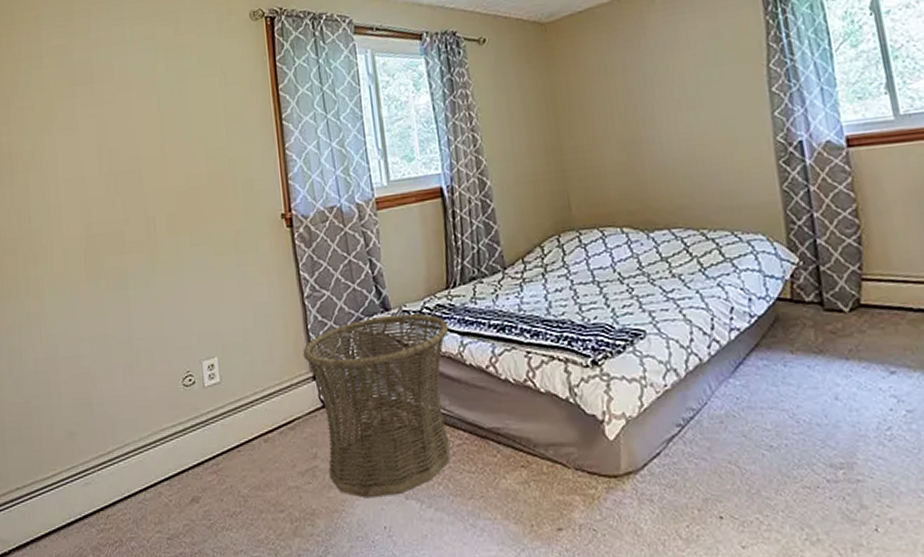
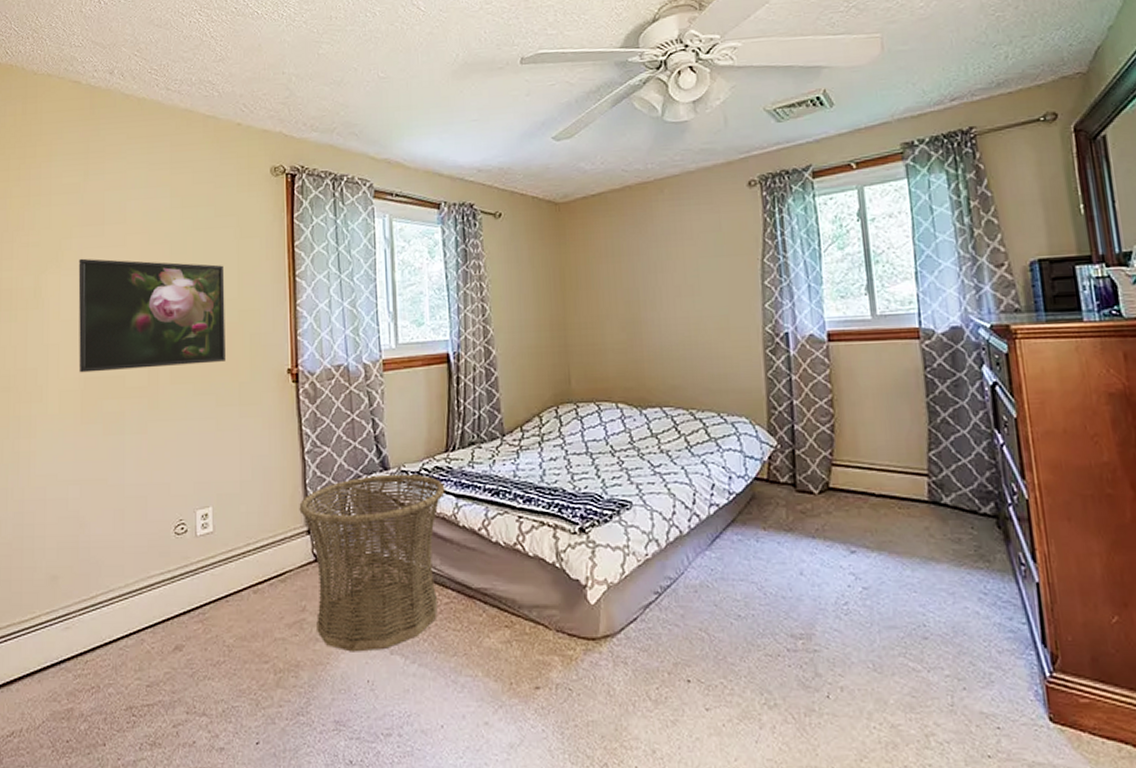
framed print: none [72,114,220,231] -> present [78,258,225,373]

